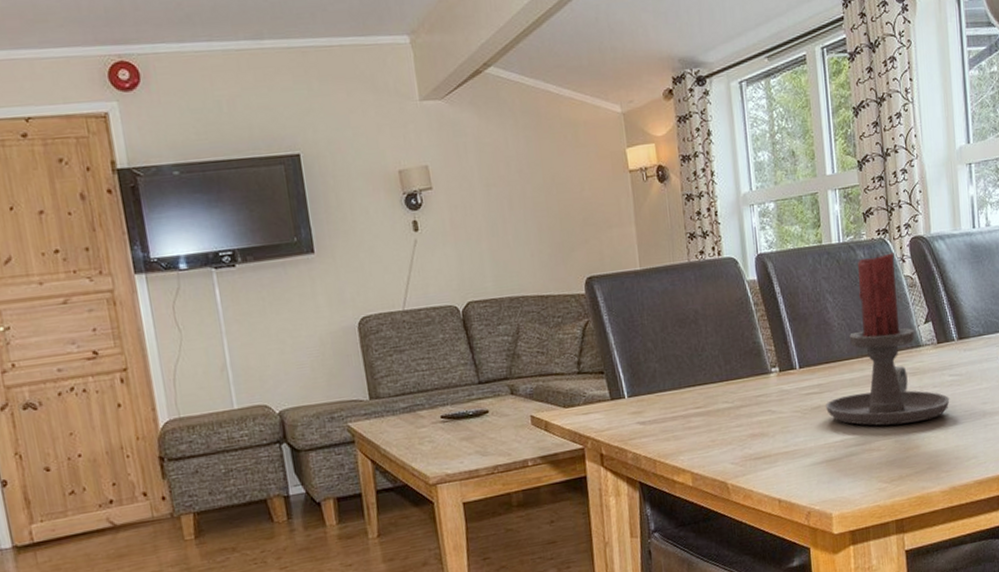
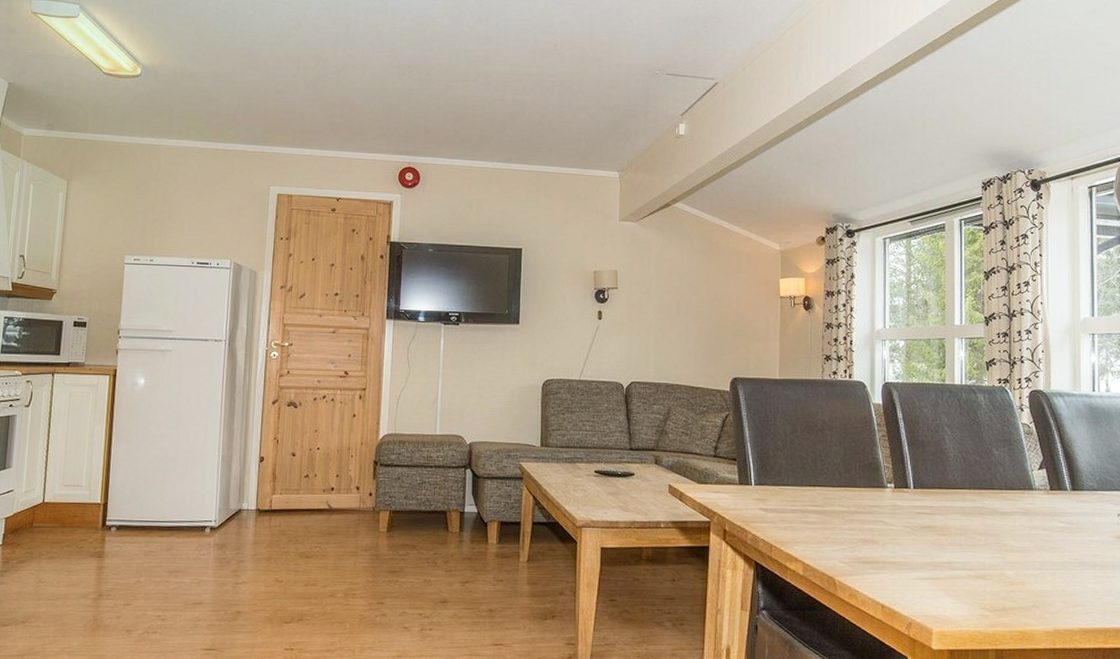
candle holder: present [825,252,950,426] -> none [934,399,1059,560]

